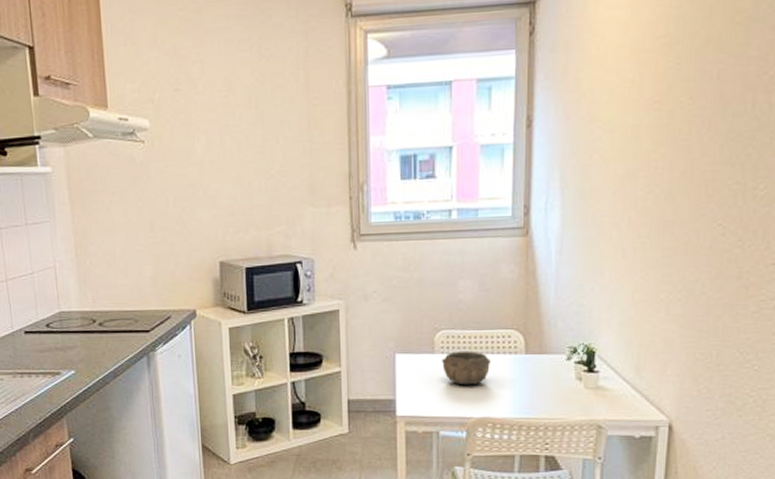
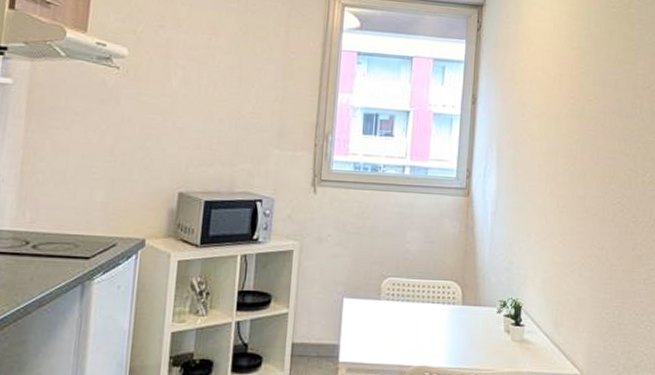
bowl: present [442,350,492,386] -> none [386,298,432,333]

